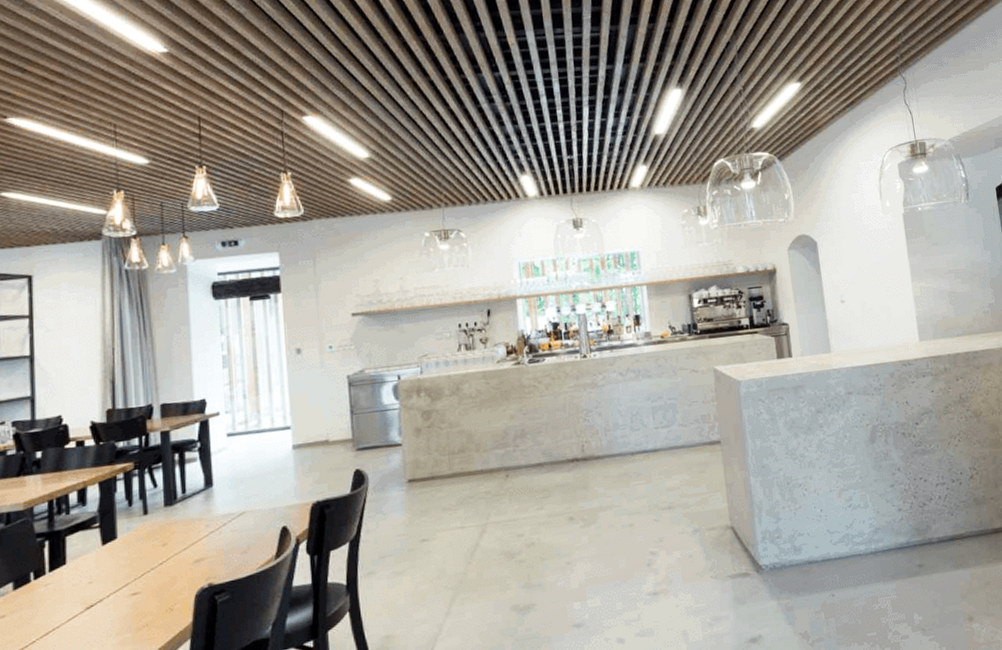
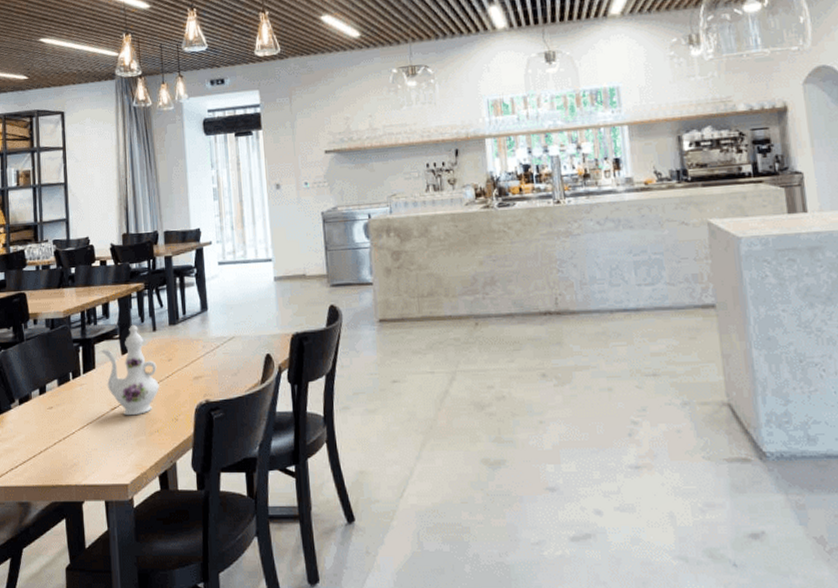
ewer: none [73,509,150,614] -> present [100,324,159,416]

